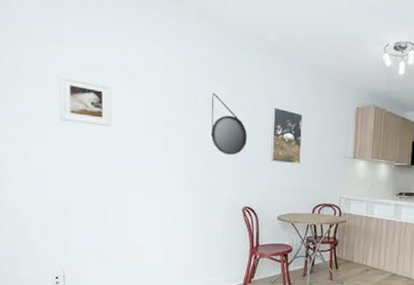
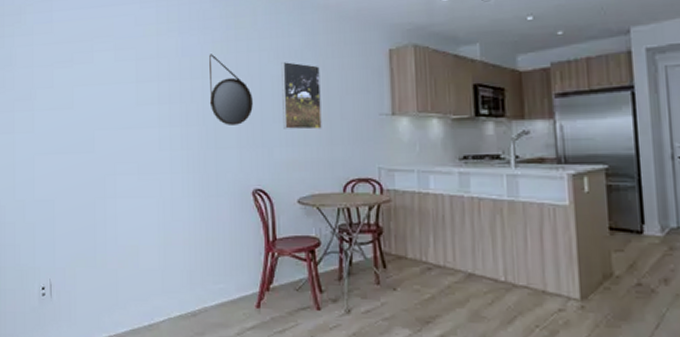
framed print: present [59,74,111,127] -> none [47,54,101,107]

